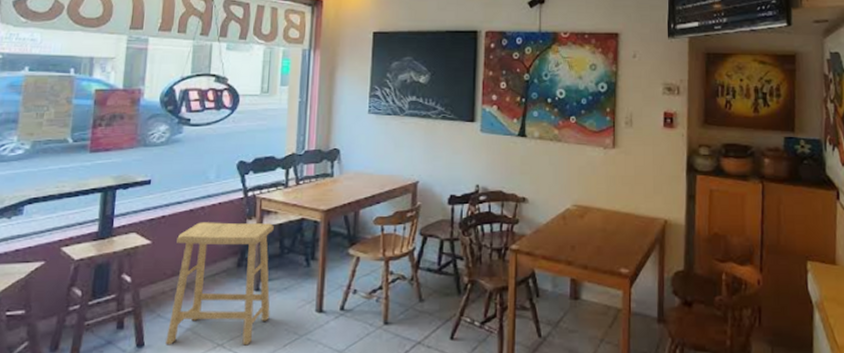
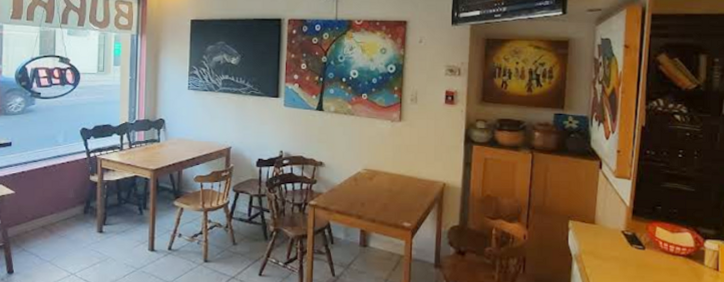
stool: present [166,222,274,346] -> none [30,177,112,275]

